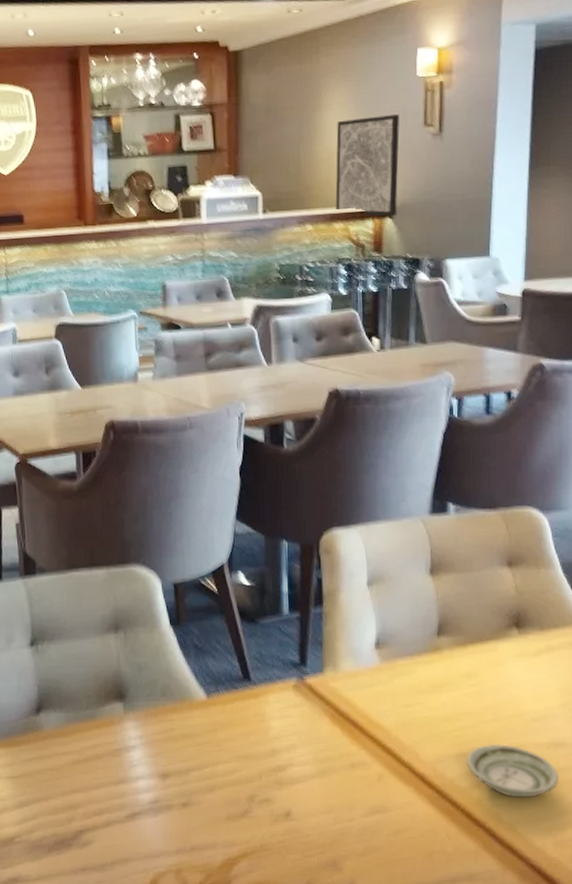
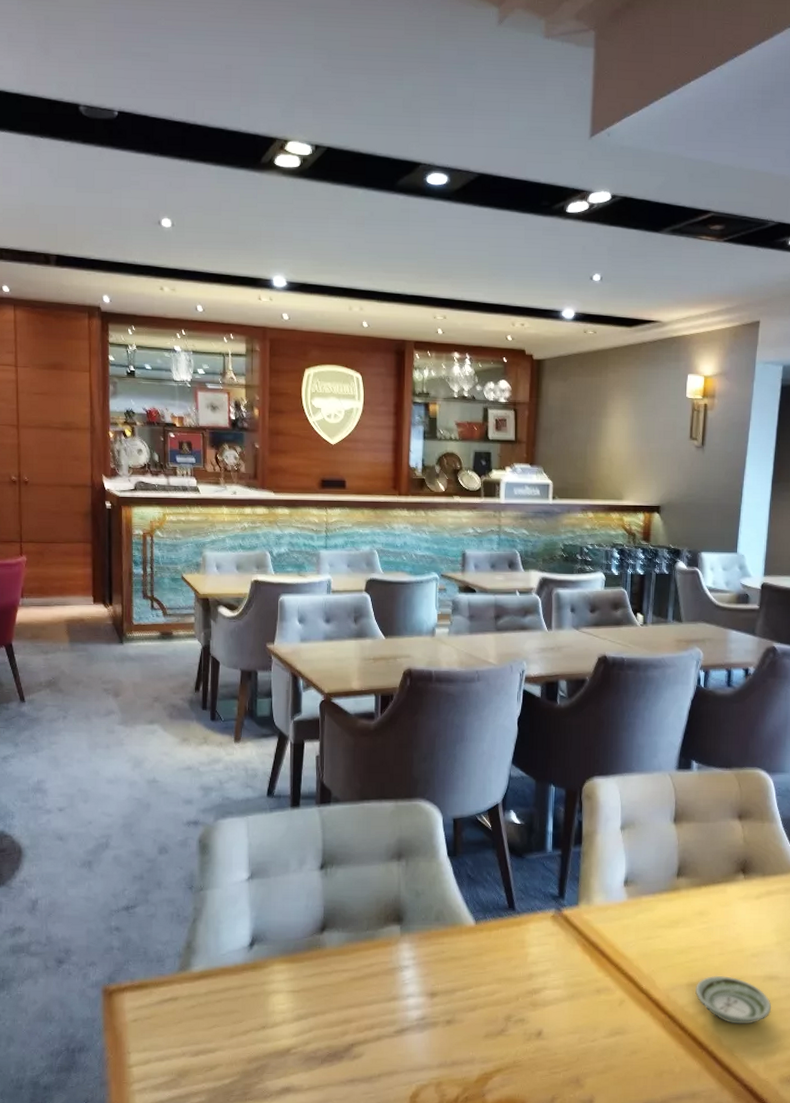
wall art: present [335,114,400,216] -> none [613,427,670,512]

